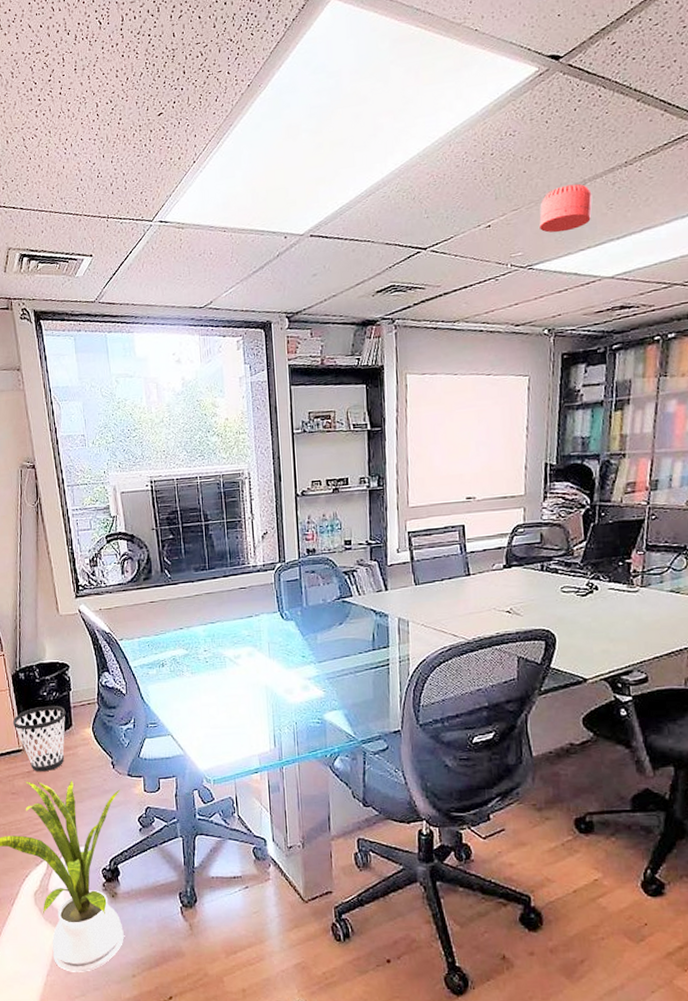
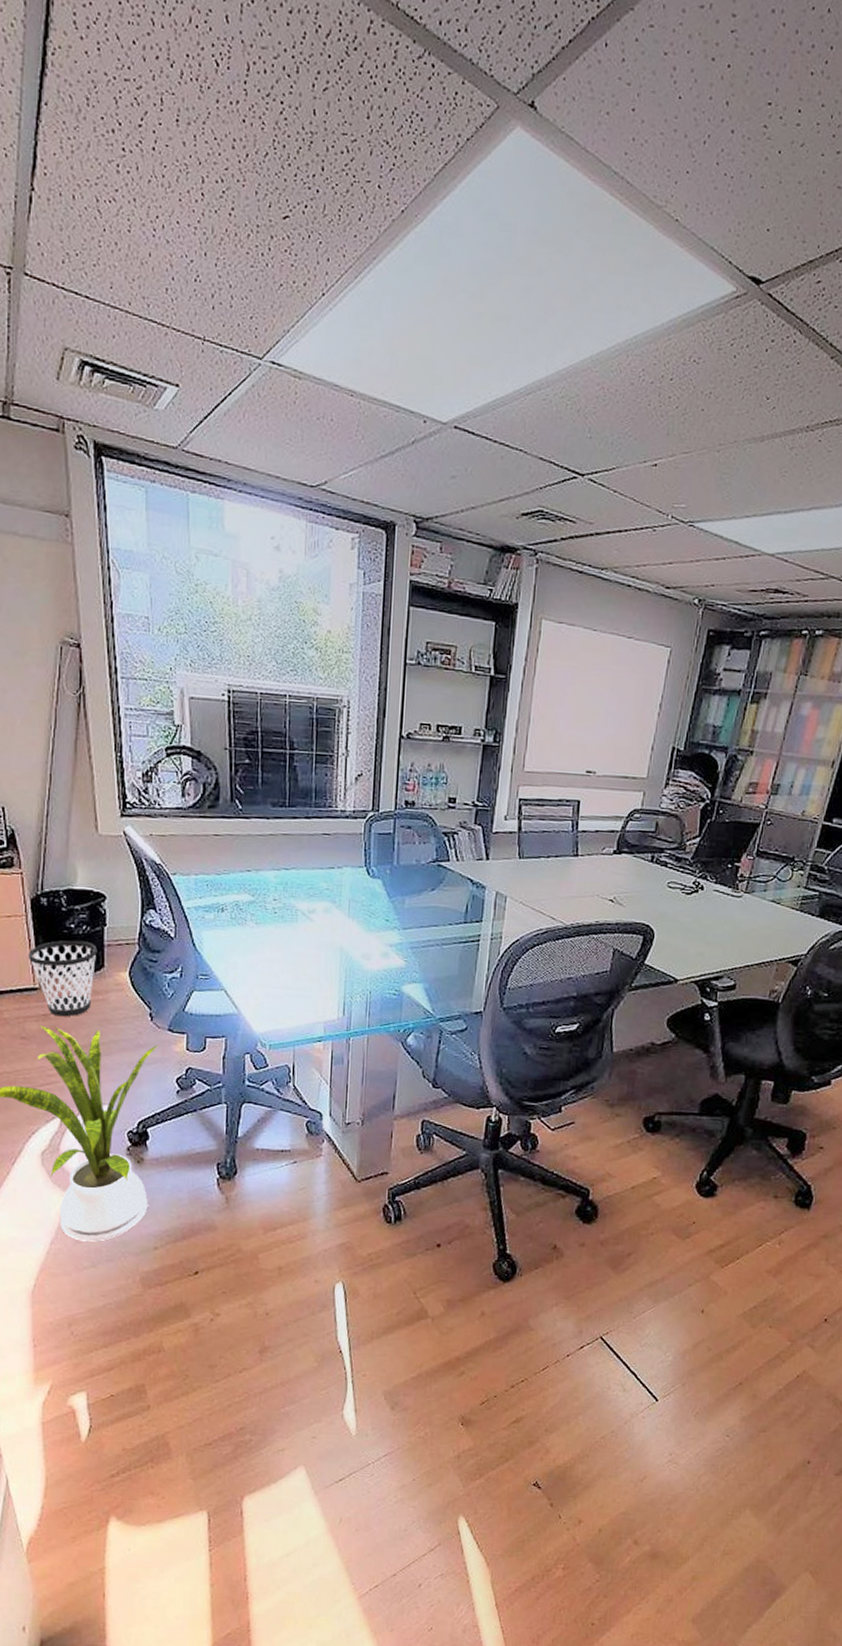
smoke detector: present [539,183,592,233] -> none [708,437,768,492]

